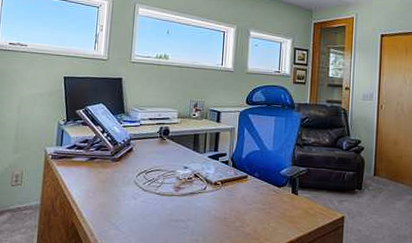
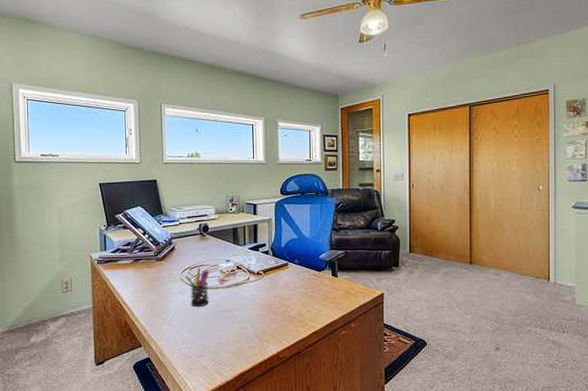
pen holder: none [140,172,165,214] -> present [185,267,209,307]

